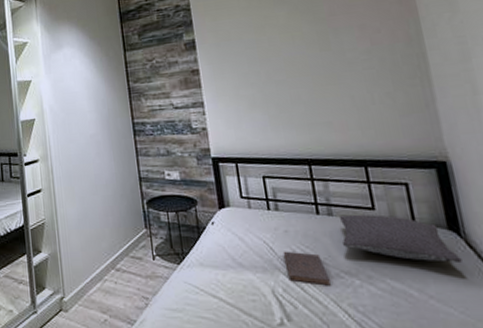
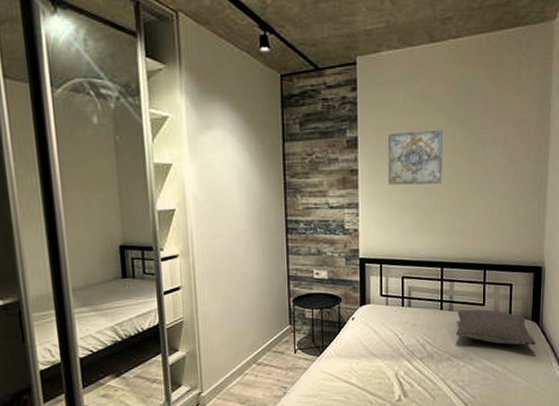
wall art: none [226,22,294,82] -> present [387,129,442,185]
book: present [283,251,332,286] -> none [409,341,443,368]

